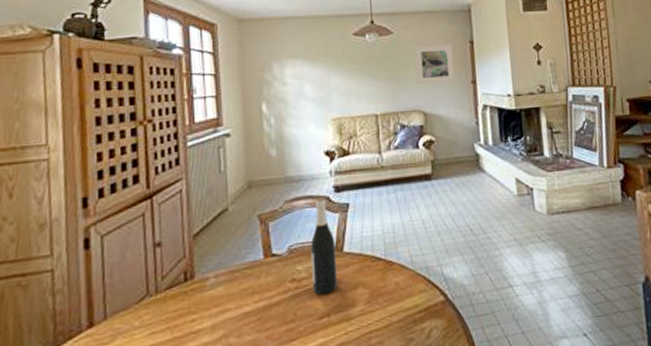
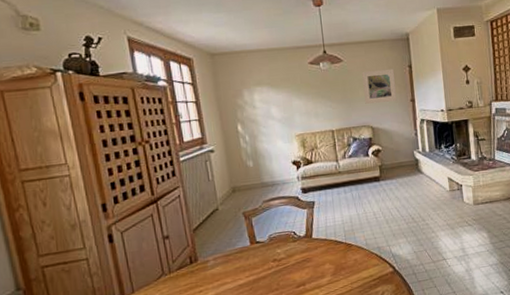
wine bottle: present [311,197,337,295] -> none [286,197,309,271]

